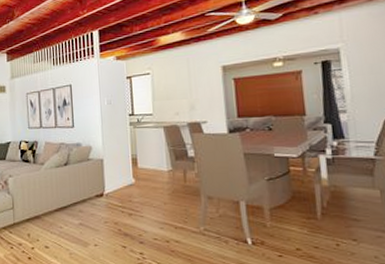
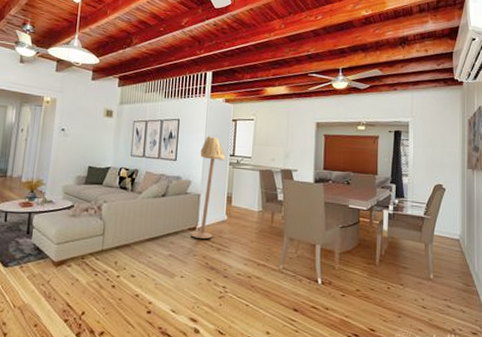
floor lamp: none [97,97,124,204] -> present [191,136,225,239]

